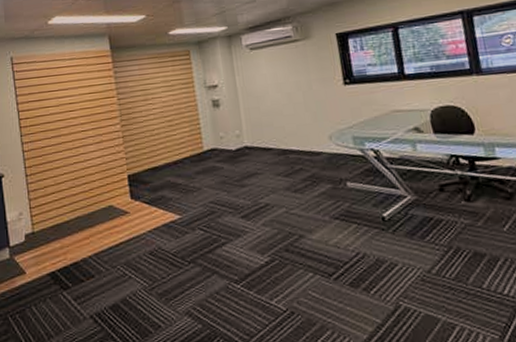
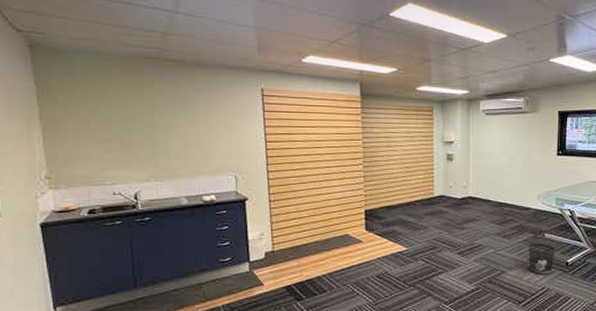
waste bin: none [327,195,366,236] -> present [528,244,555,275]

